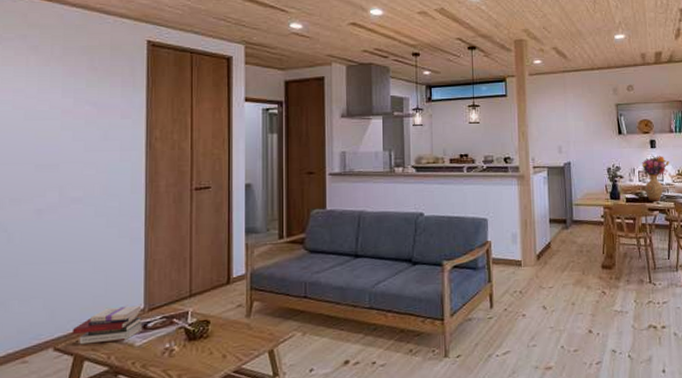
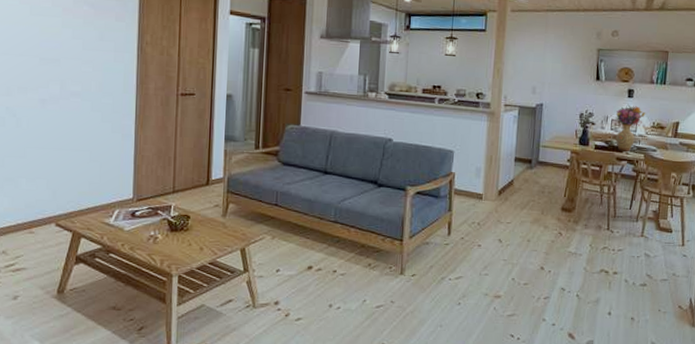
books: present [72,305,143,345] -> none [71,194,132,225]

